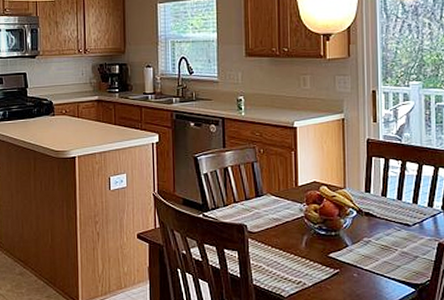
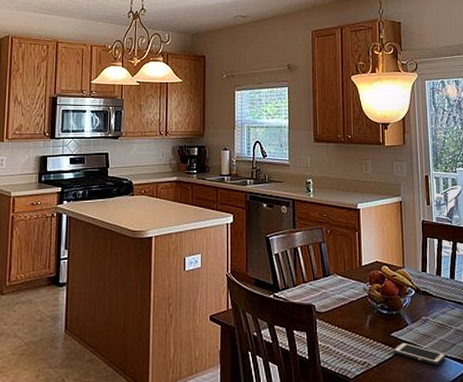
cell phone: none [331,263,390,287] -> present [393,342,447,366]

